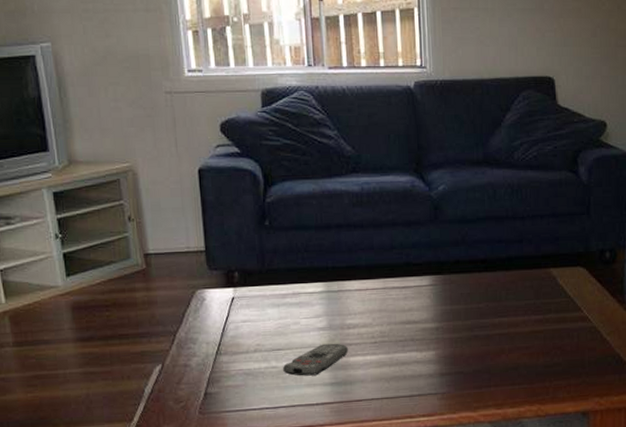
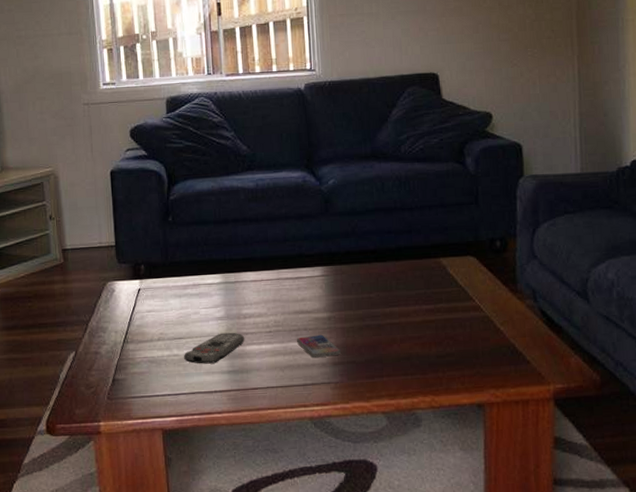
smartphone: none [402,345,448,369] -> present [296,334,341,358]

